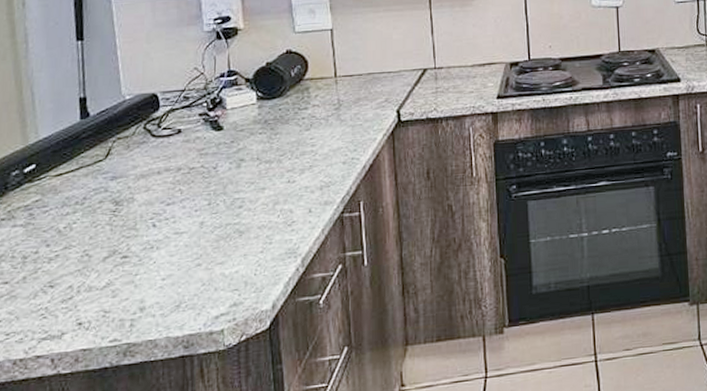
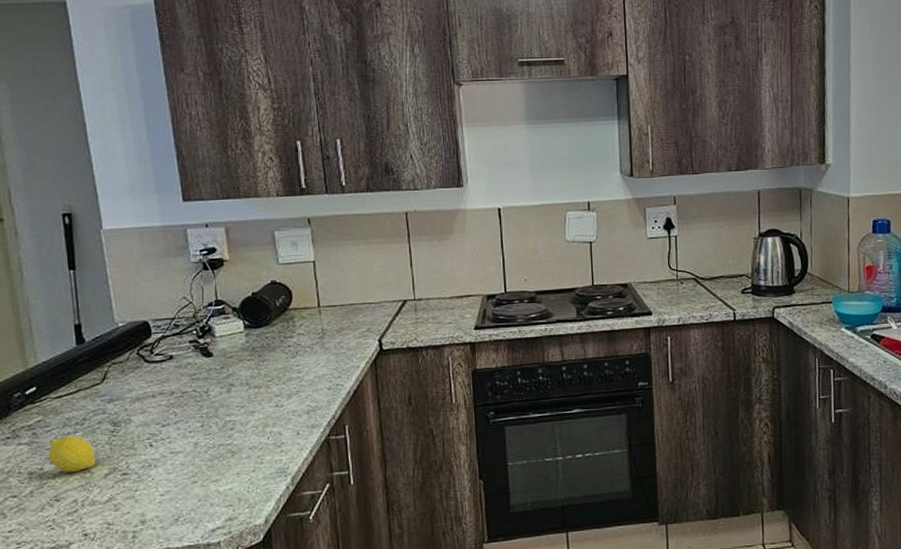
fruit: none [45,216,94,256] -> present [48,435,95,472]

